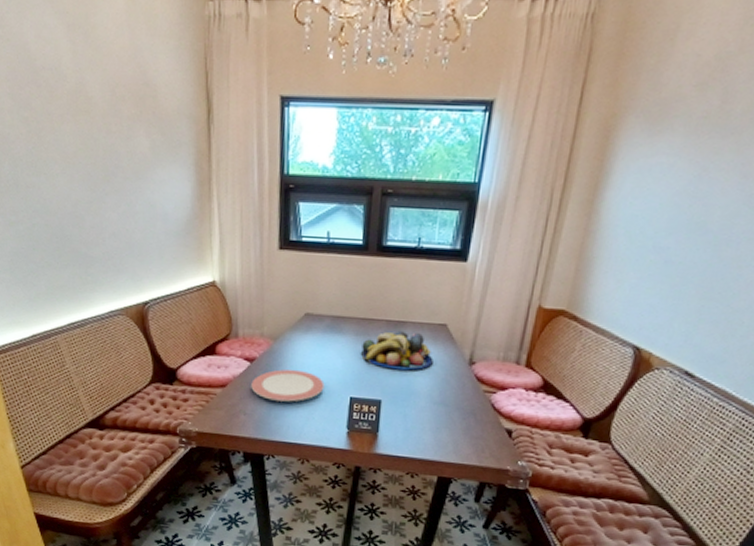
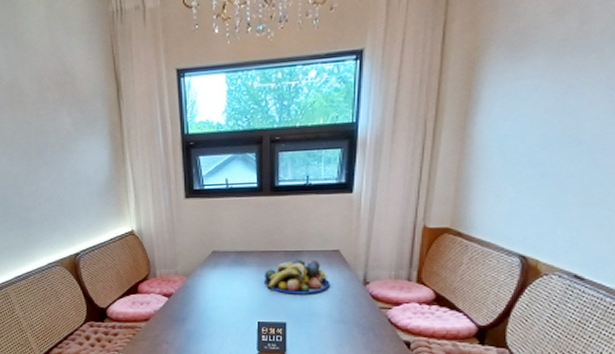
plate: present [251,369,325,402] -> none [170,302,234,330]

